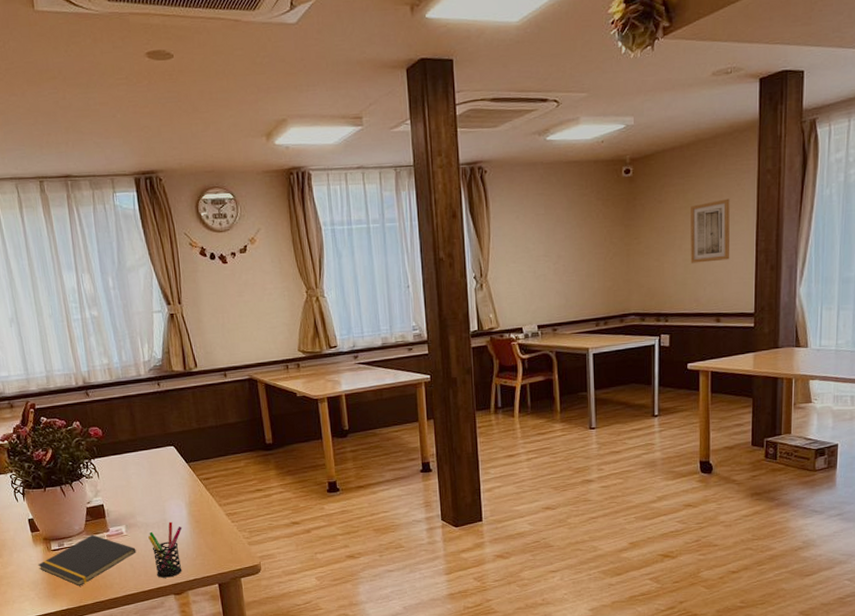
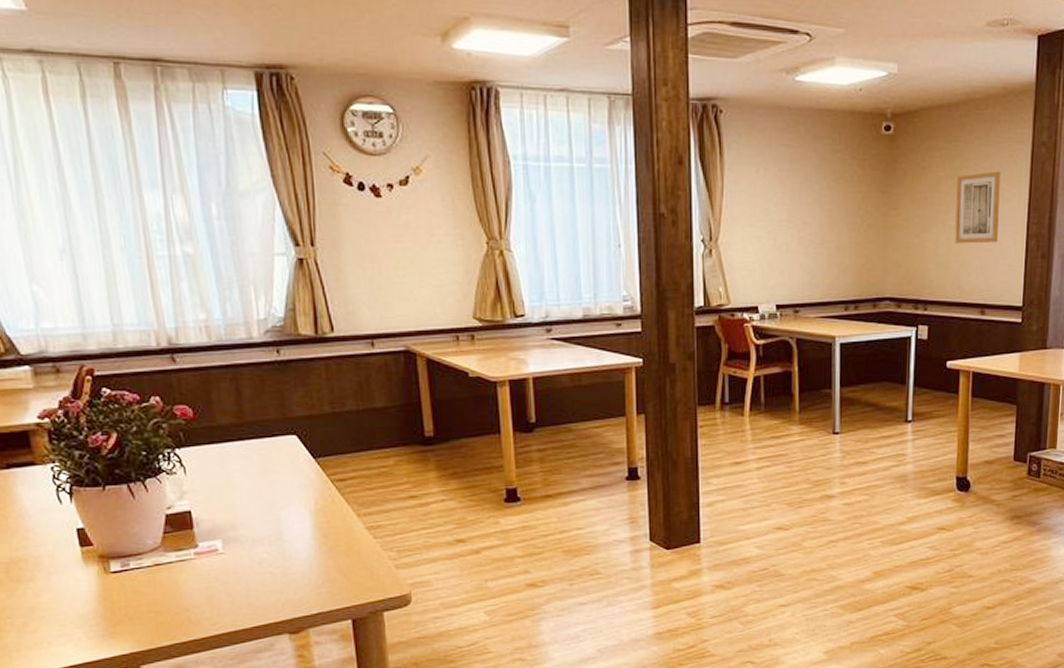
notepad: present [38,534,136,587] -> none [89,551,237,622]
pen holder: present [148,521,182,578] -> none [254,536,304,611]

